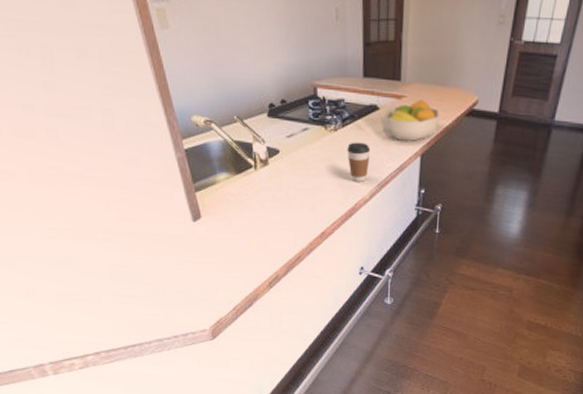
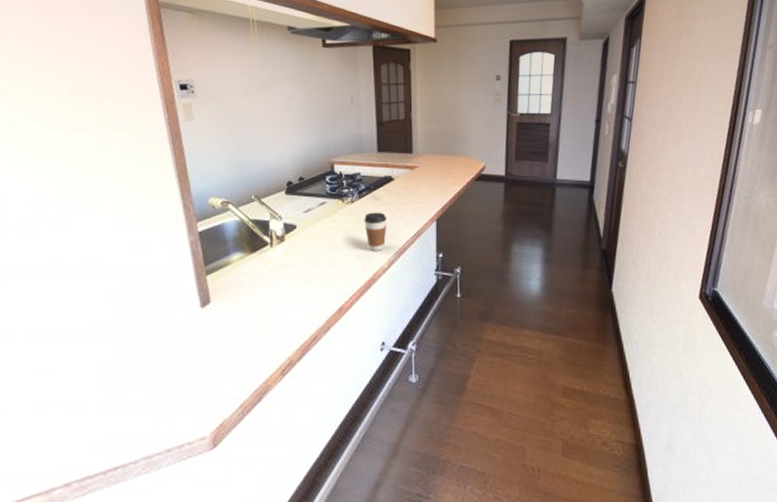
fruit bowl: present [381,99,440,141] -> none [396,169,451,208]

